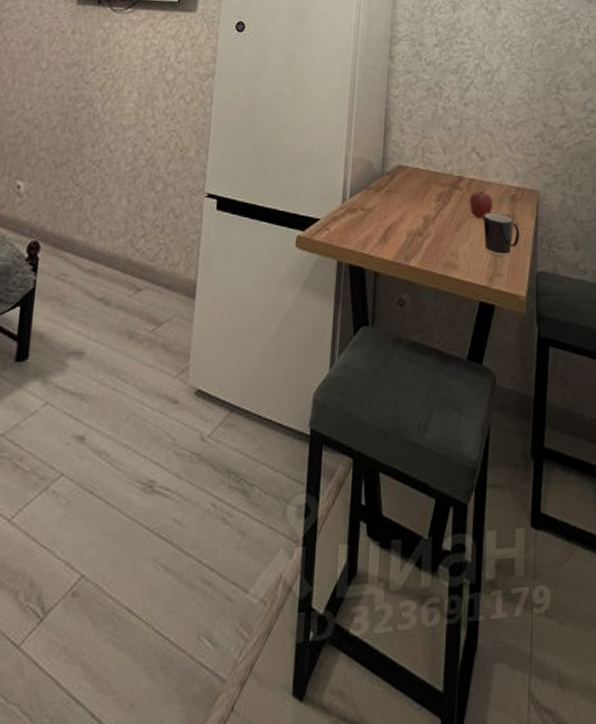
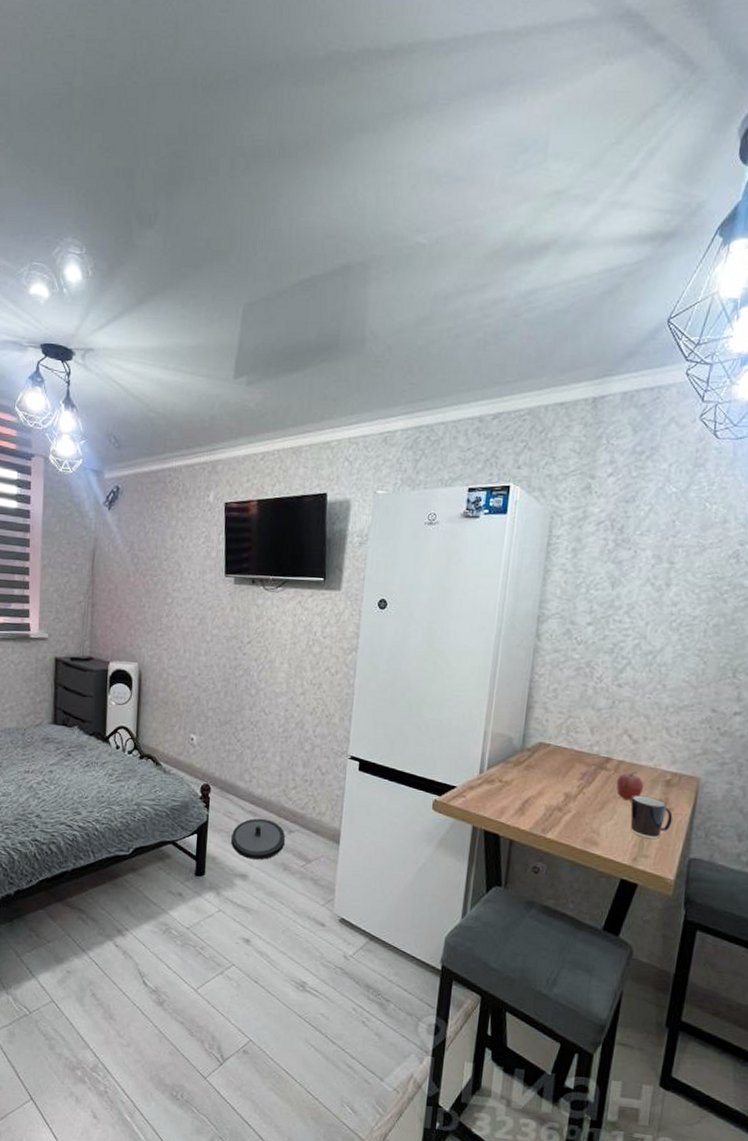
robot vacuum: none [64,277,133,330] -> present [231,818,286,860]

